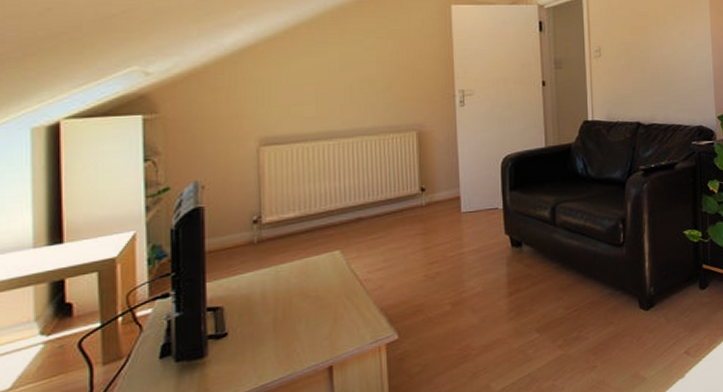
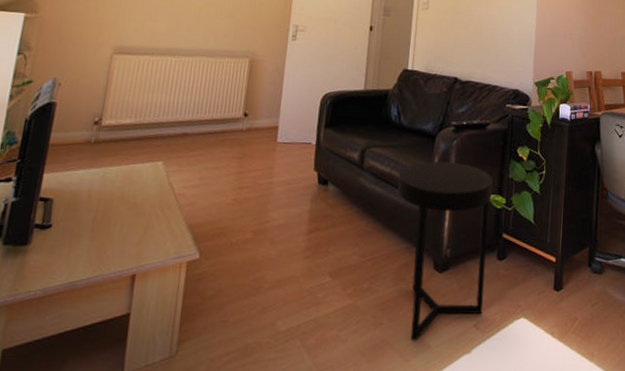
side table: none [593,205,692,377] -> present [398,161,493,342]

